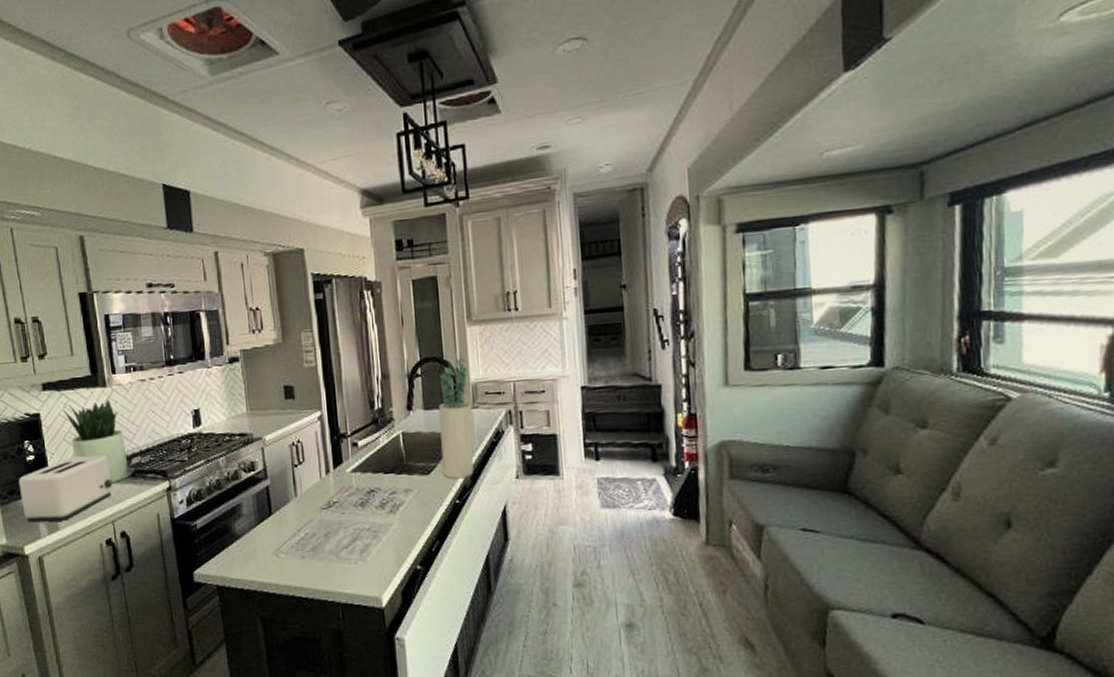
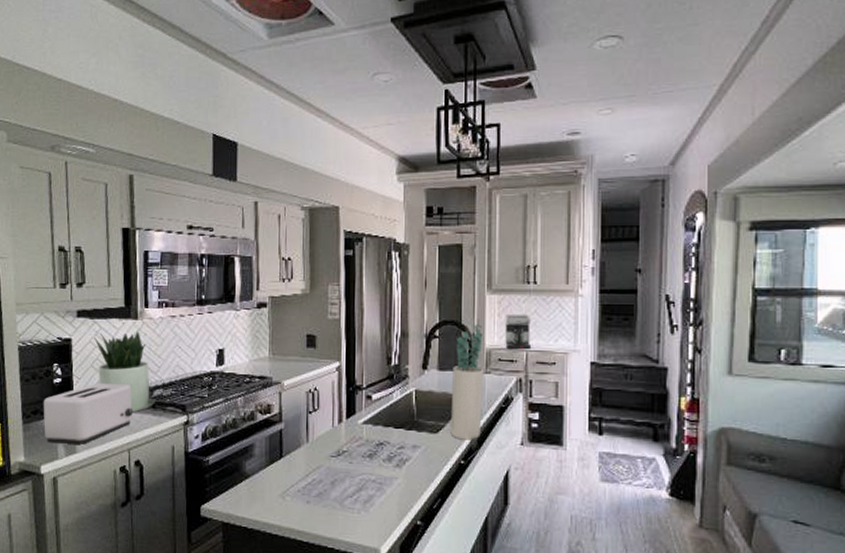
coffee maker: none [488,344,519,382] -> present [505,315,532,350]

